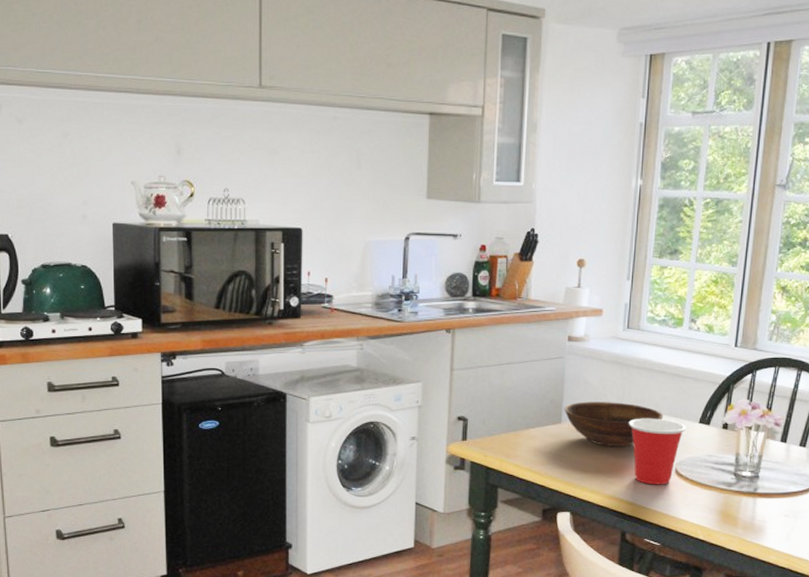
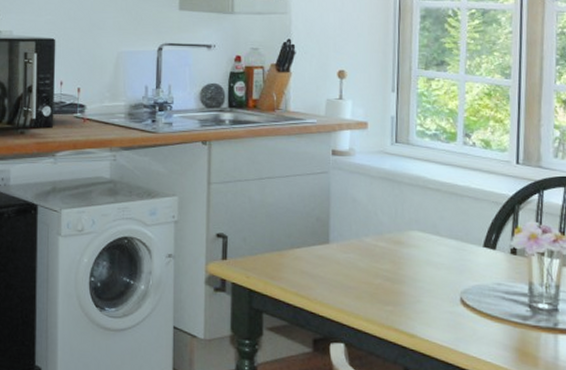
bowl: present [564,402,664,447] -> none [331,220,443,271]
cup: present [629,418,687,485] -> none [404,240,470,316]

